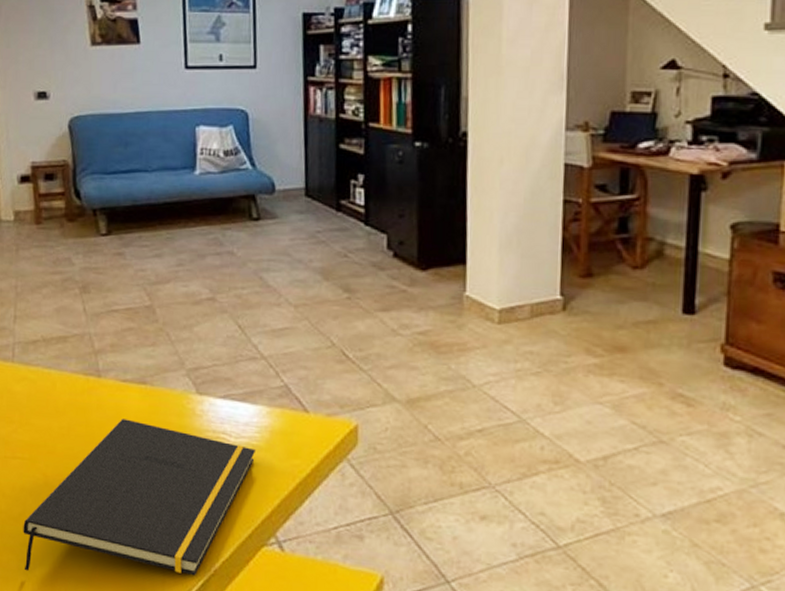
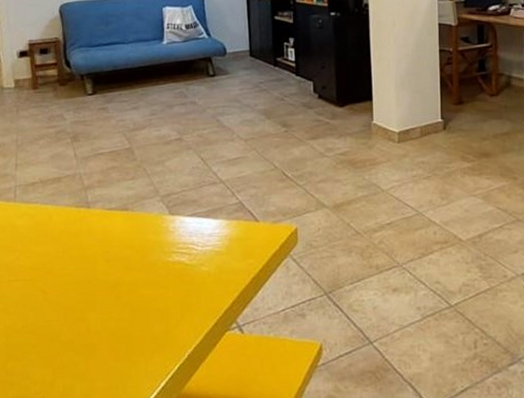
notepad: present [23,419,257,575] -> none [25,240,219,375]

